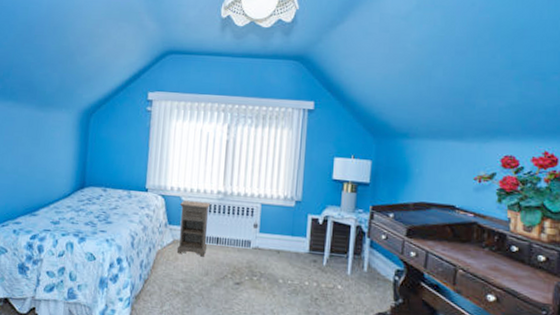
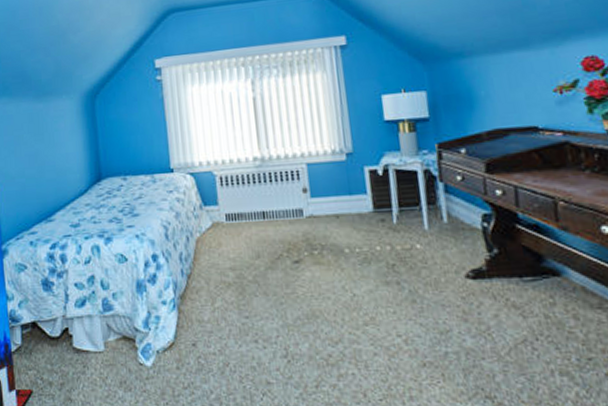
nightstand: present [177,200,211,257] -> none [212,173,254,237]

